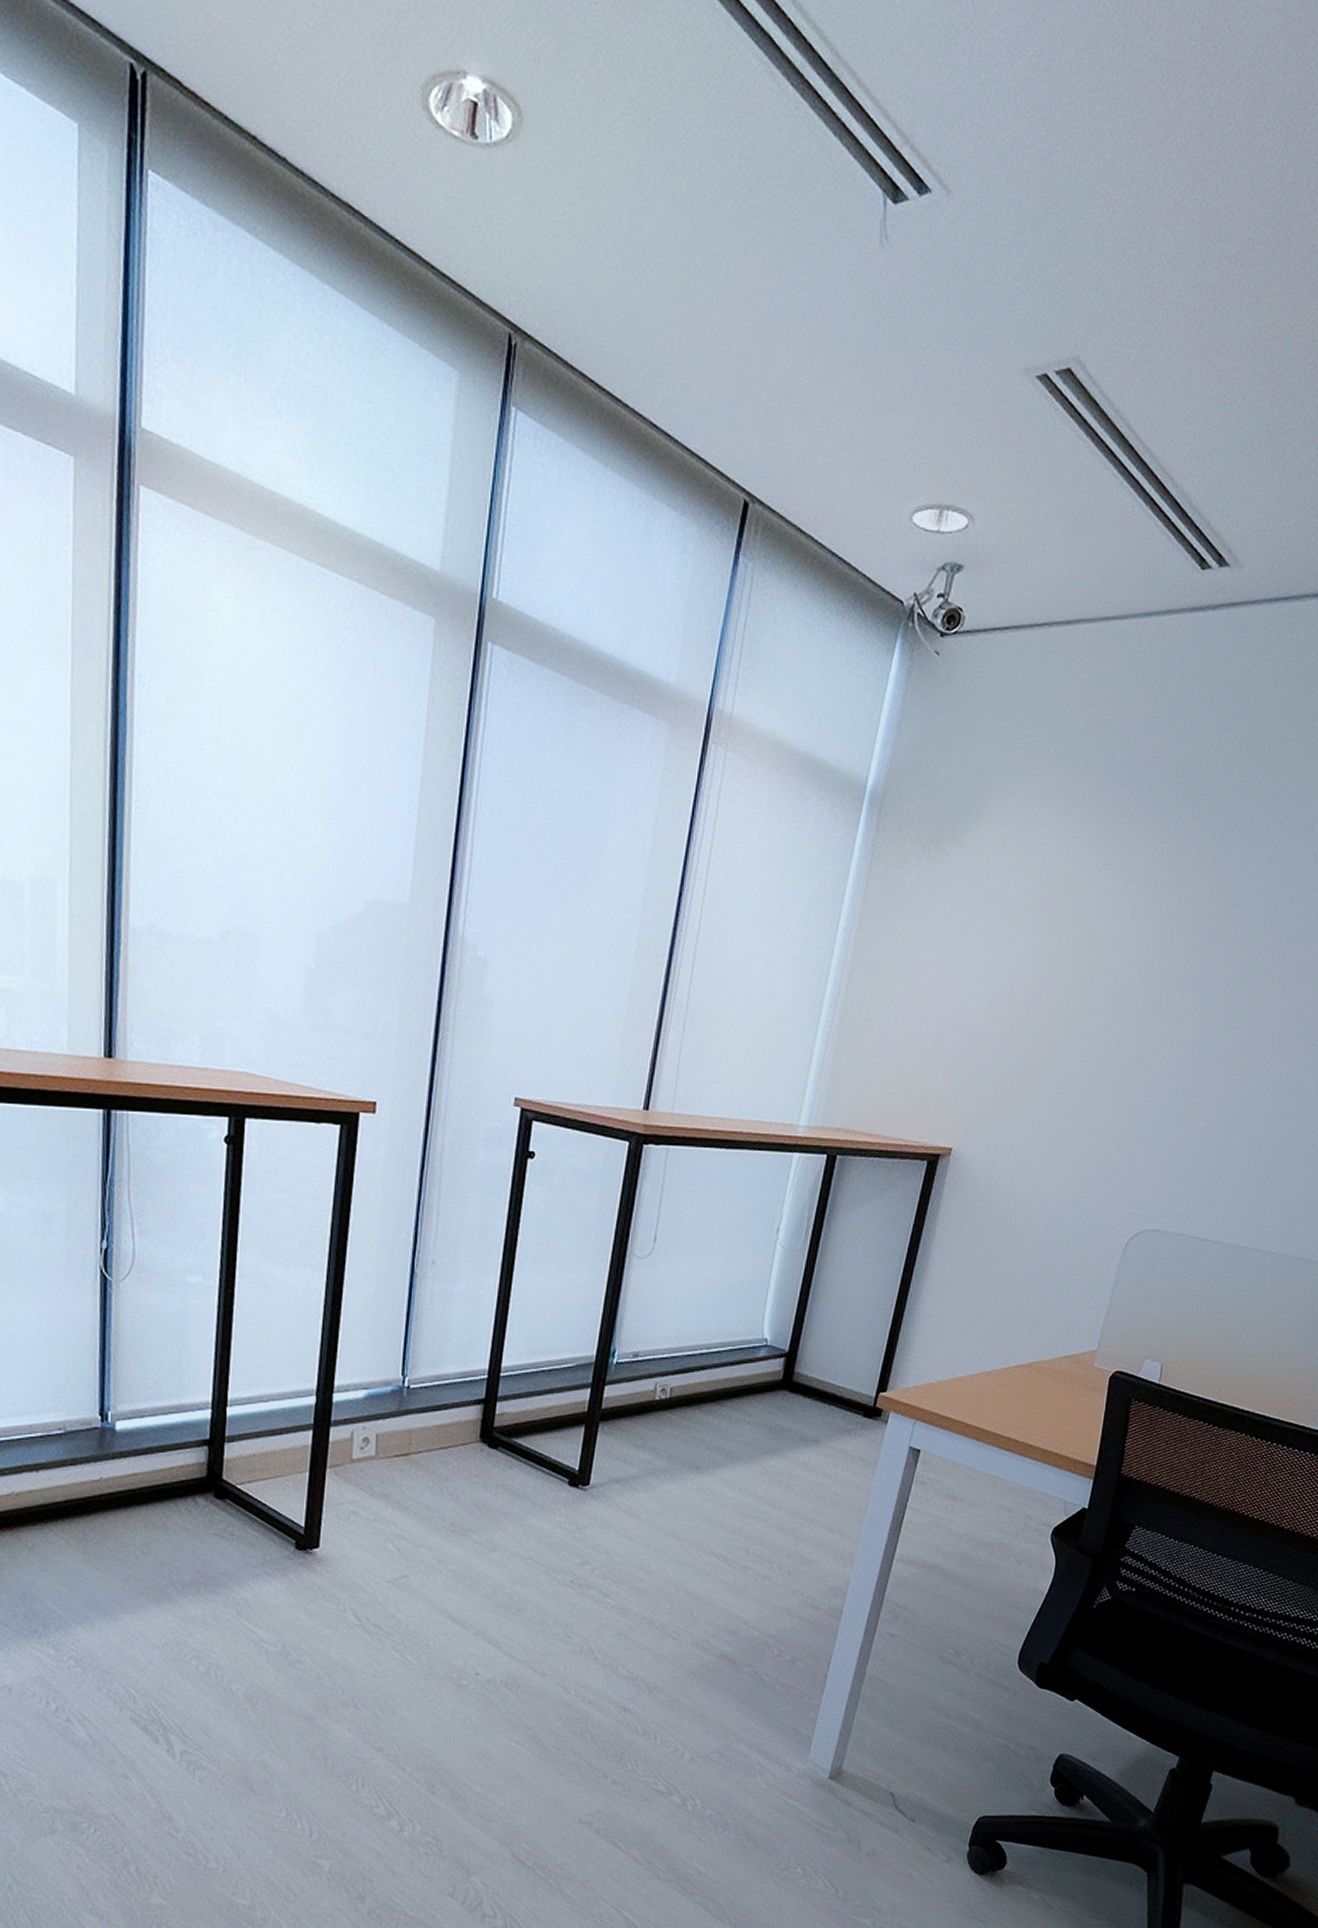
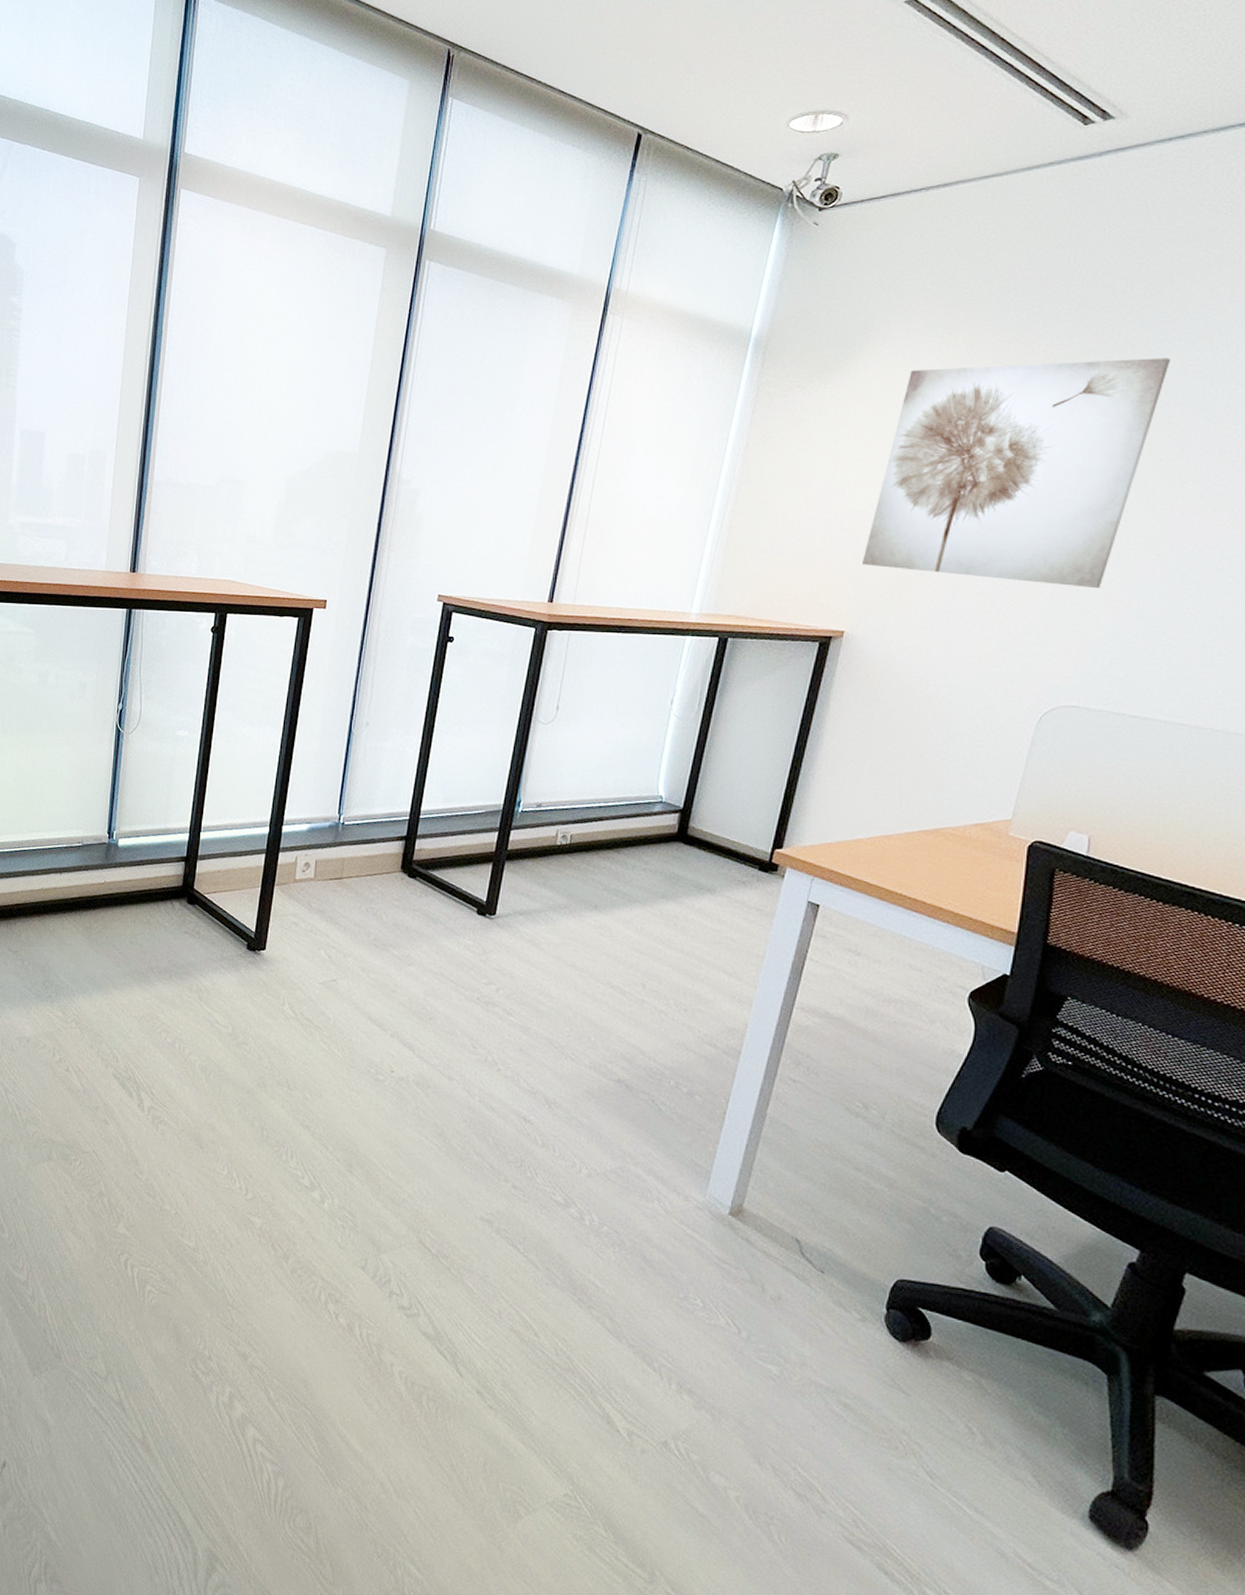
wall art: none [972,846,1260,1105] -> present [862,358,1170,589]

